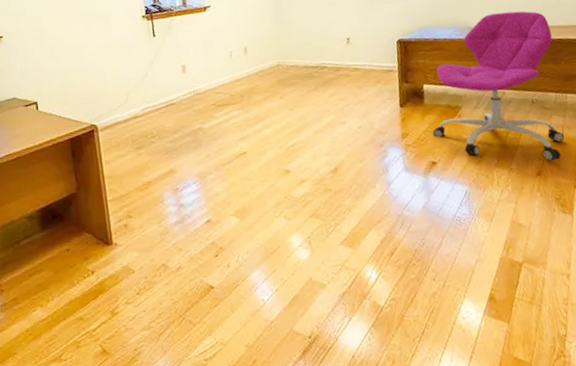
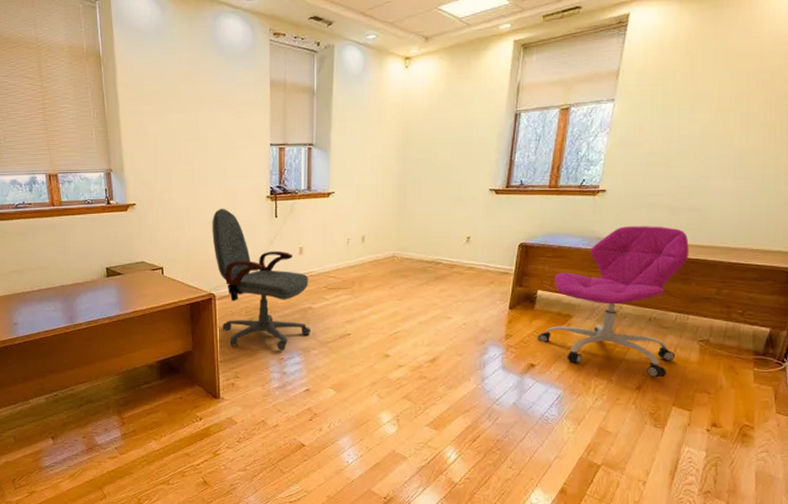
office chair: none [87,32,205,182] -> present [212,208,312,351]

